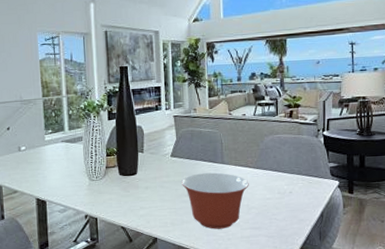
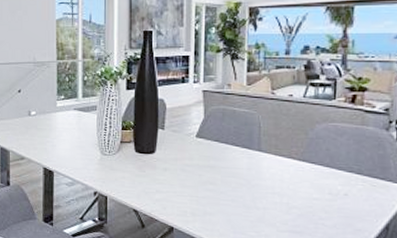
mixing bowl: present [182,172,249,229] -> none [207,159,291,228]

